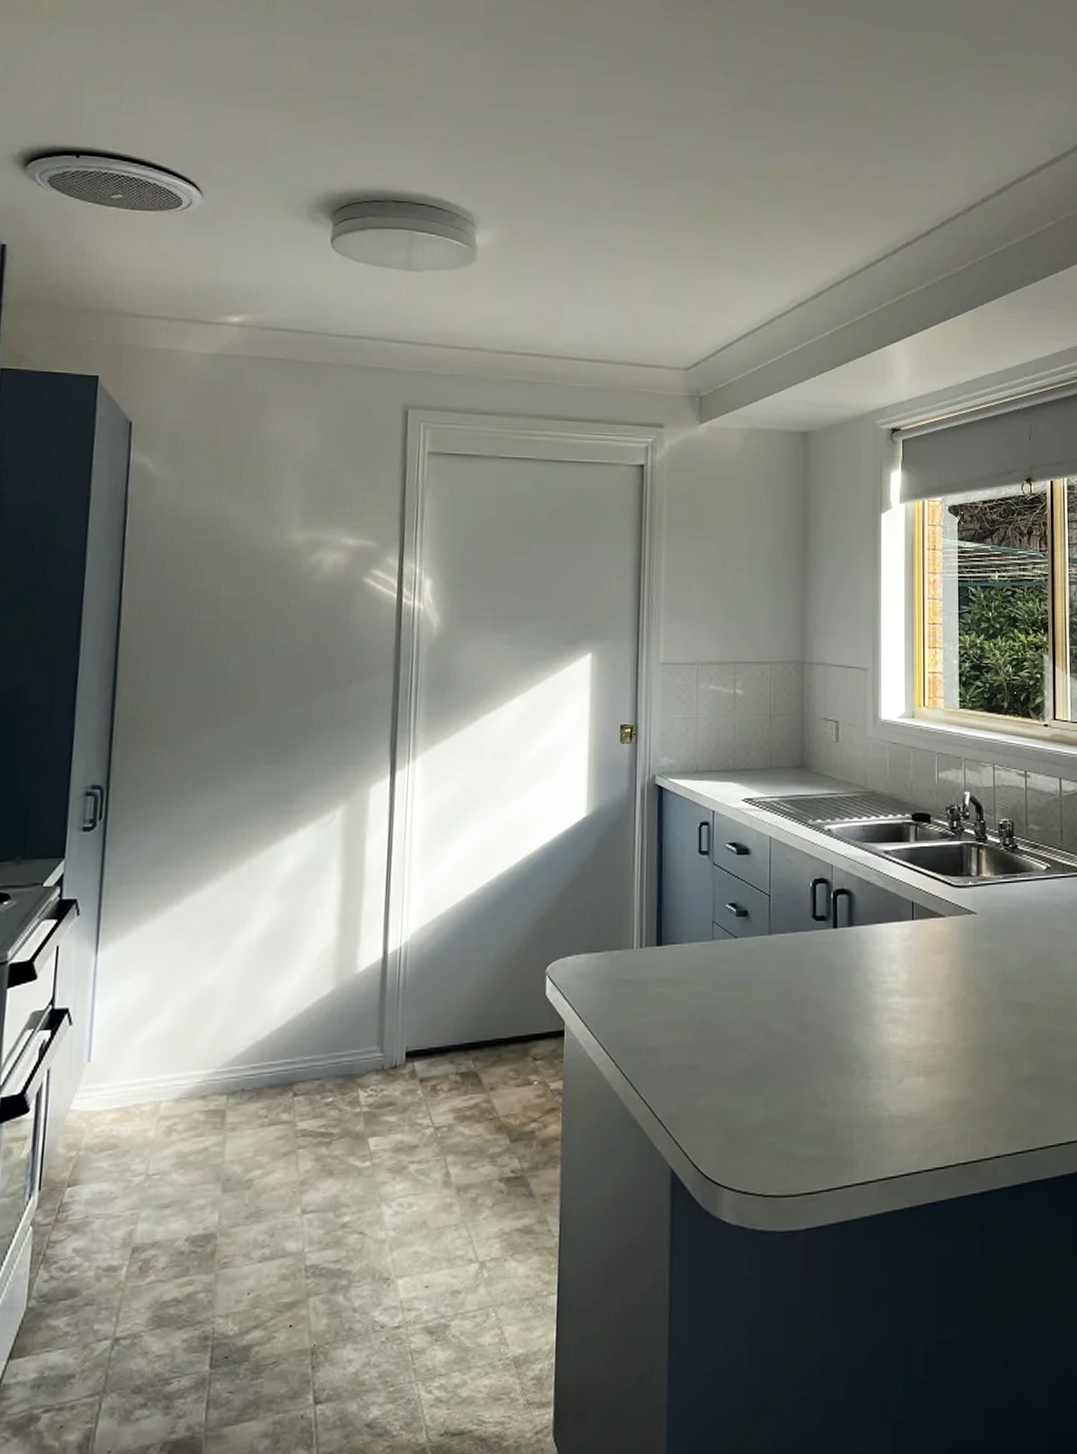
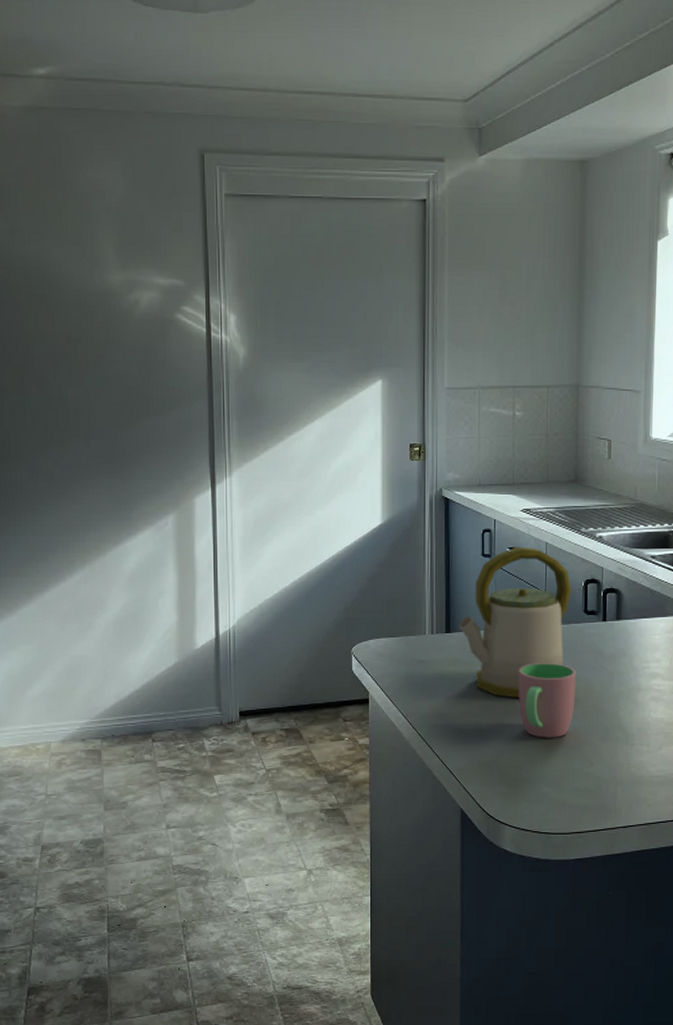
kettle: none [671,841,799,1024] -> present [458,546,572,698]
cup: none [739,980,805,1073] -> present [518,663,577,738]

